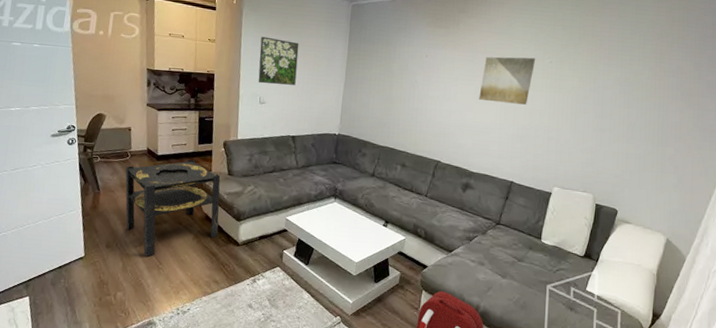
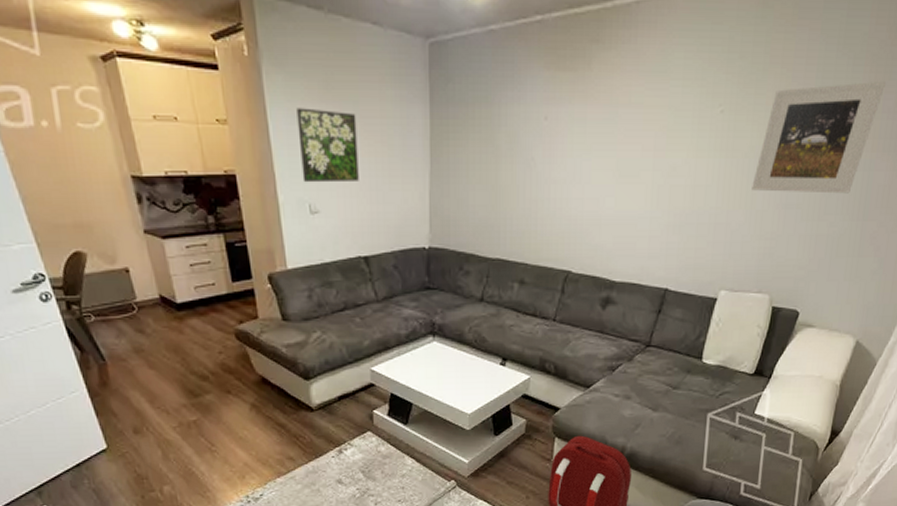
side table: present [125,159,221,257] -> none [134,304,283,439]
wall art: present [479,56,536,105] -> none [622,107,702,180]
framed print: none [575,51,669,126] -> present [752,80,885,194]

